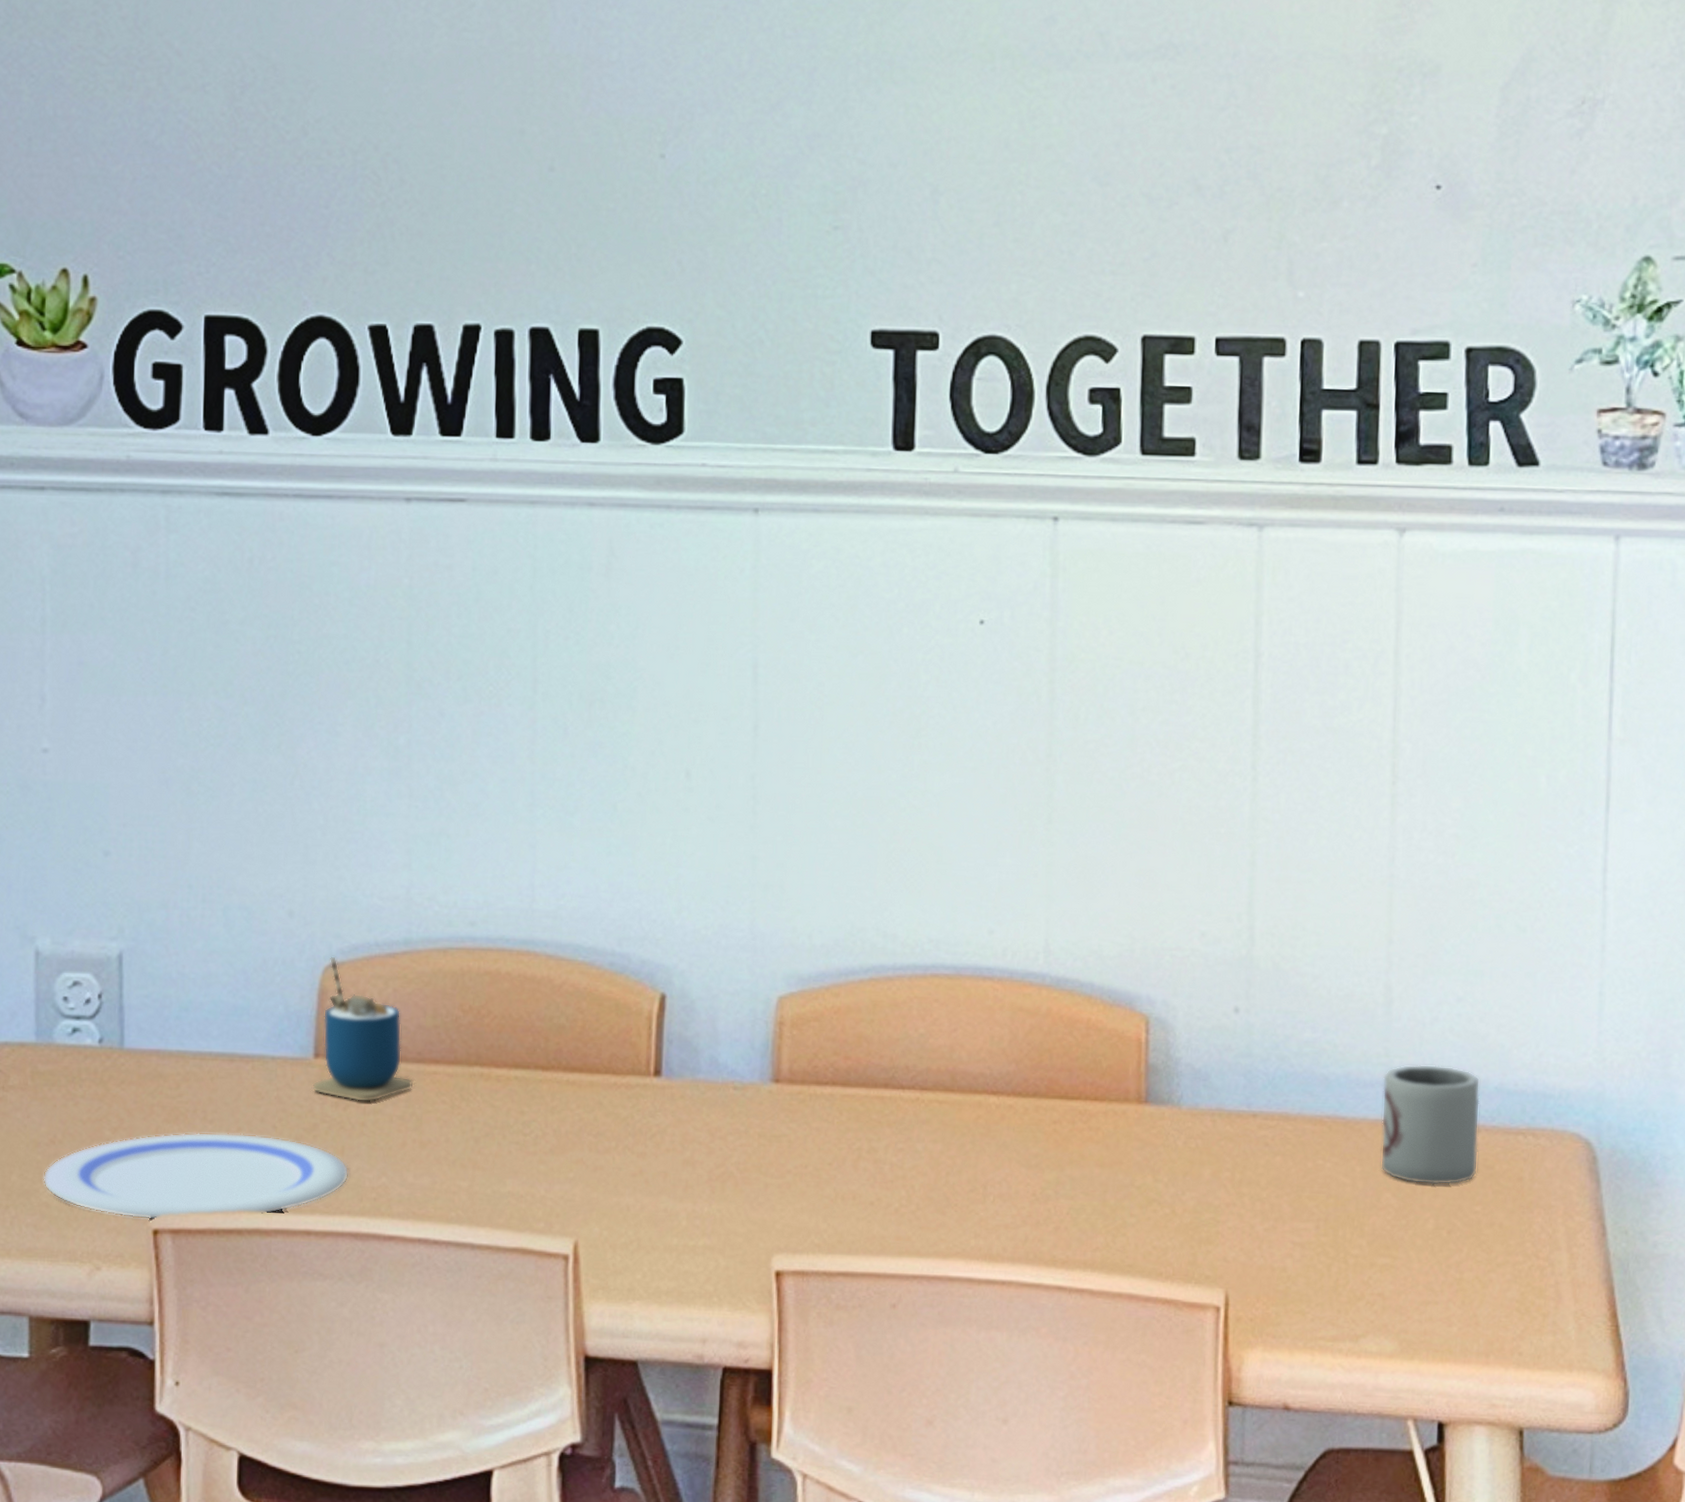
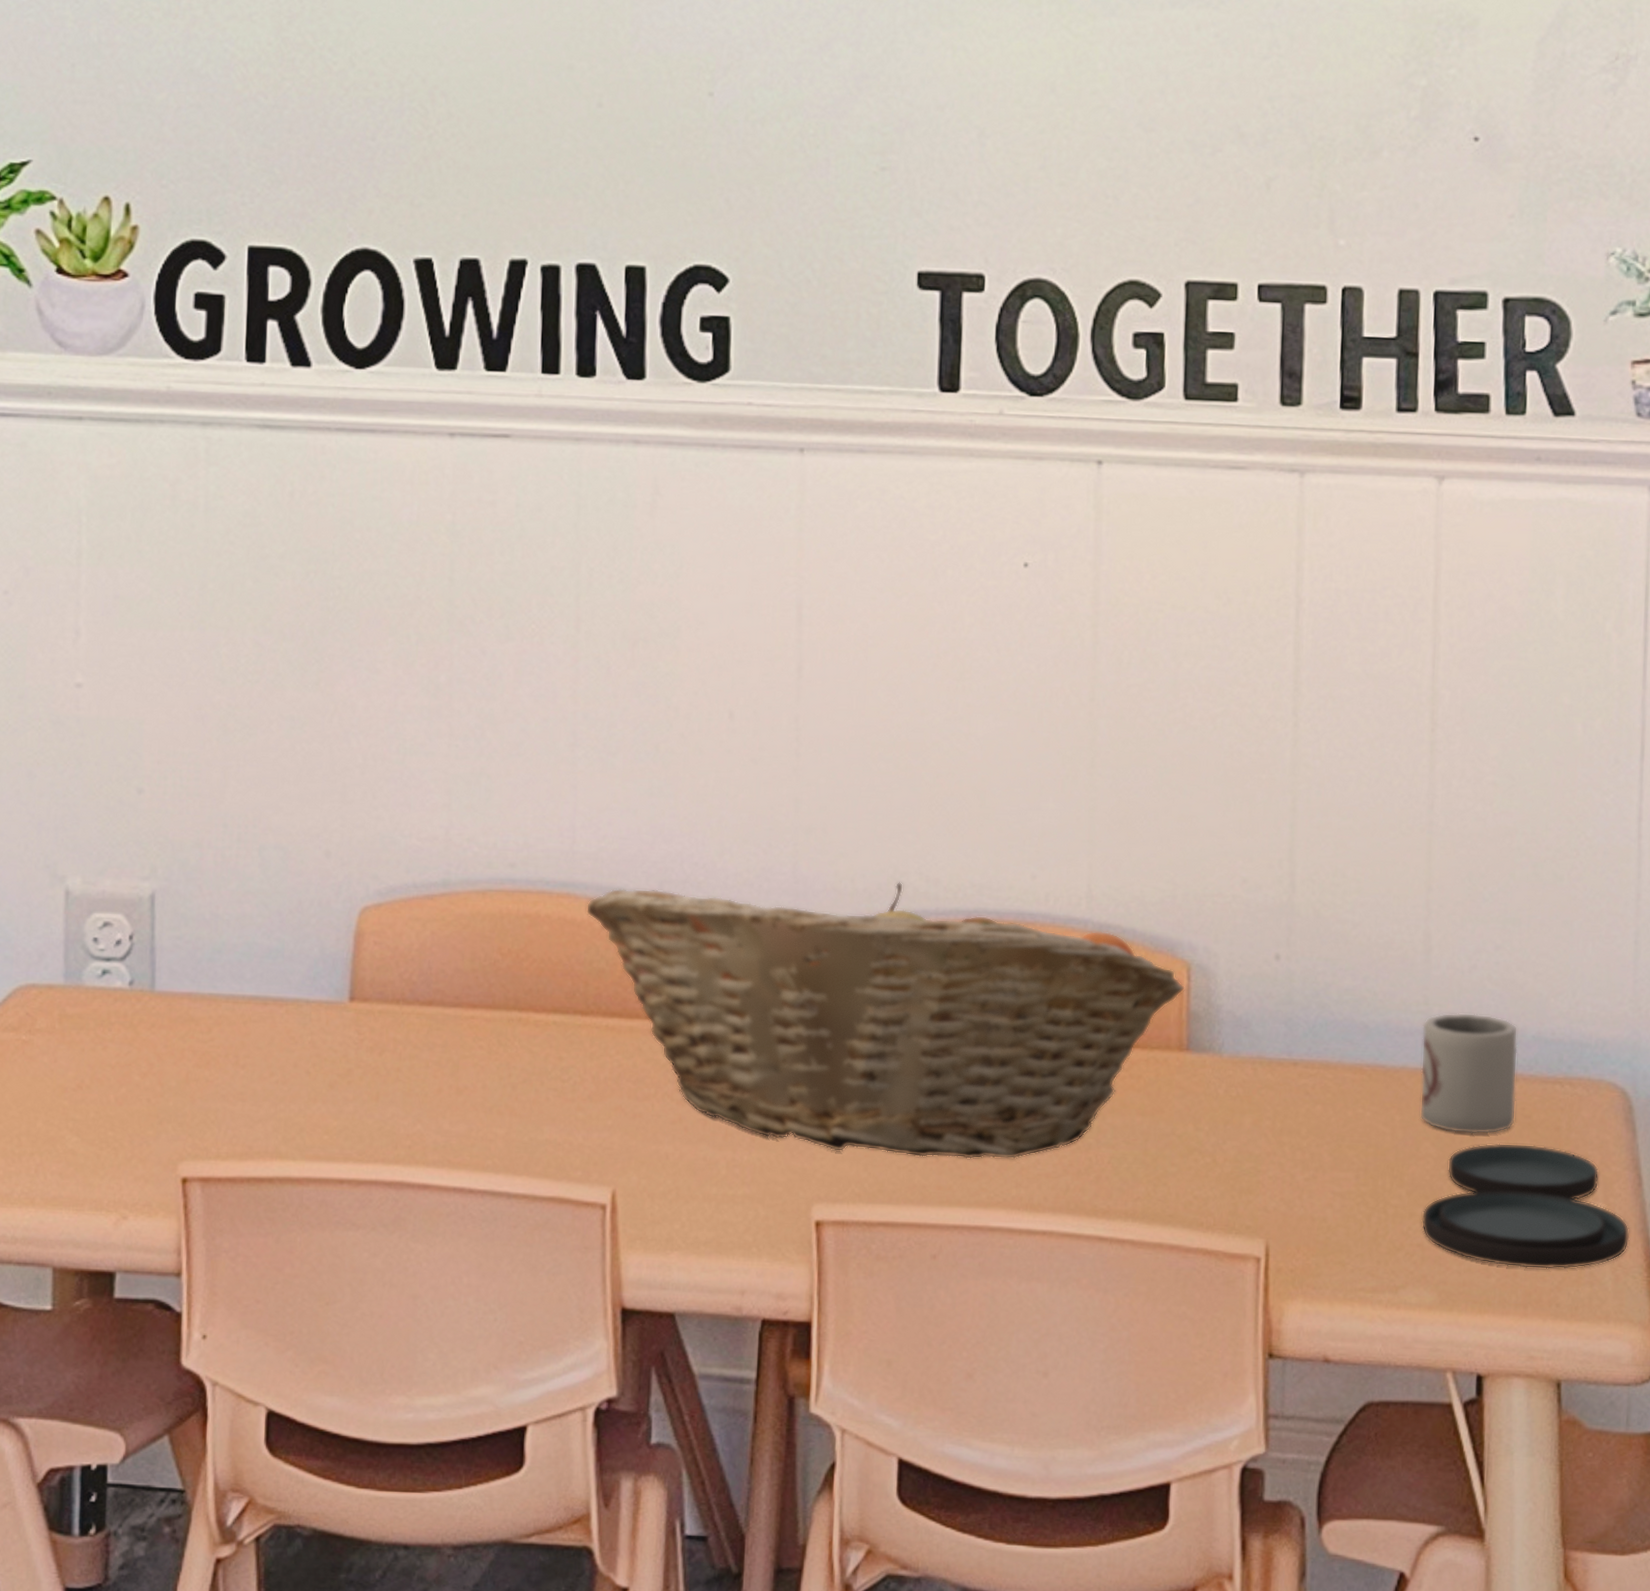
plate: present [43,1132,349,1219] -> none [69,1077,384,1167]
cup: present [312,956,414,1103] -> none [347,898,451,1048]
fruit basket: none [545,937,1143,1211] -> present [585,882,1185,1159]
plate: none [1382,1193,1594,1319] -> present [1421,1143,1630,1270]

